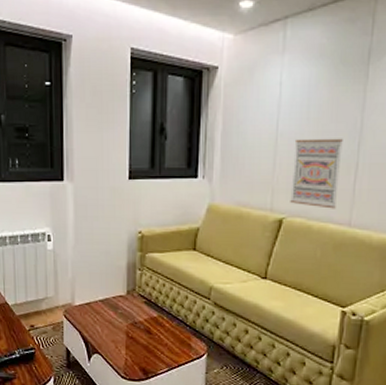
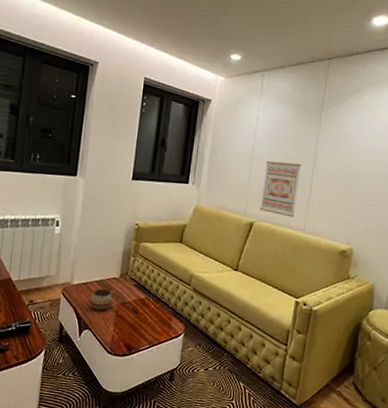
decorative bowl: none [95,308,121,333] -> present [89,288,113,311]

